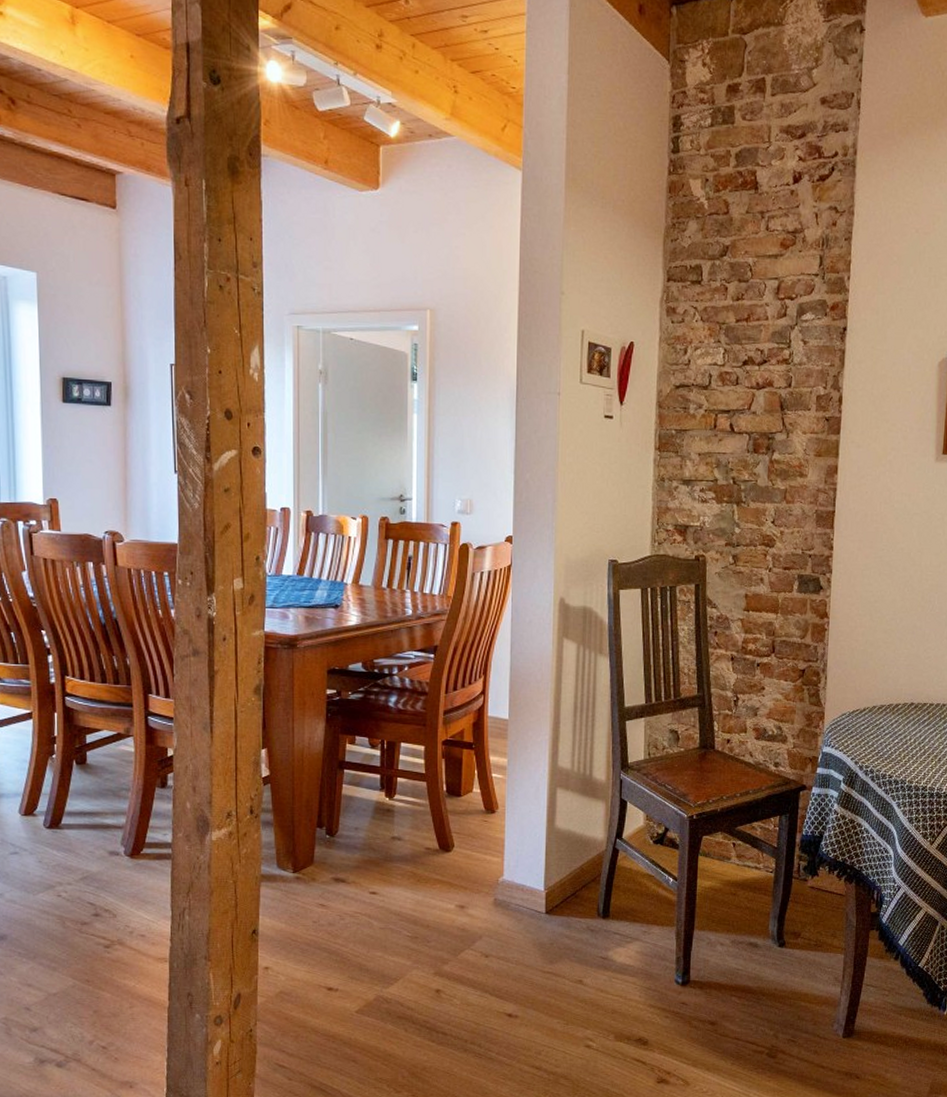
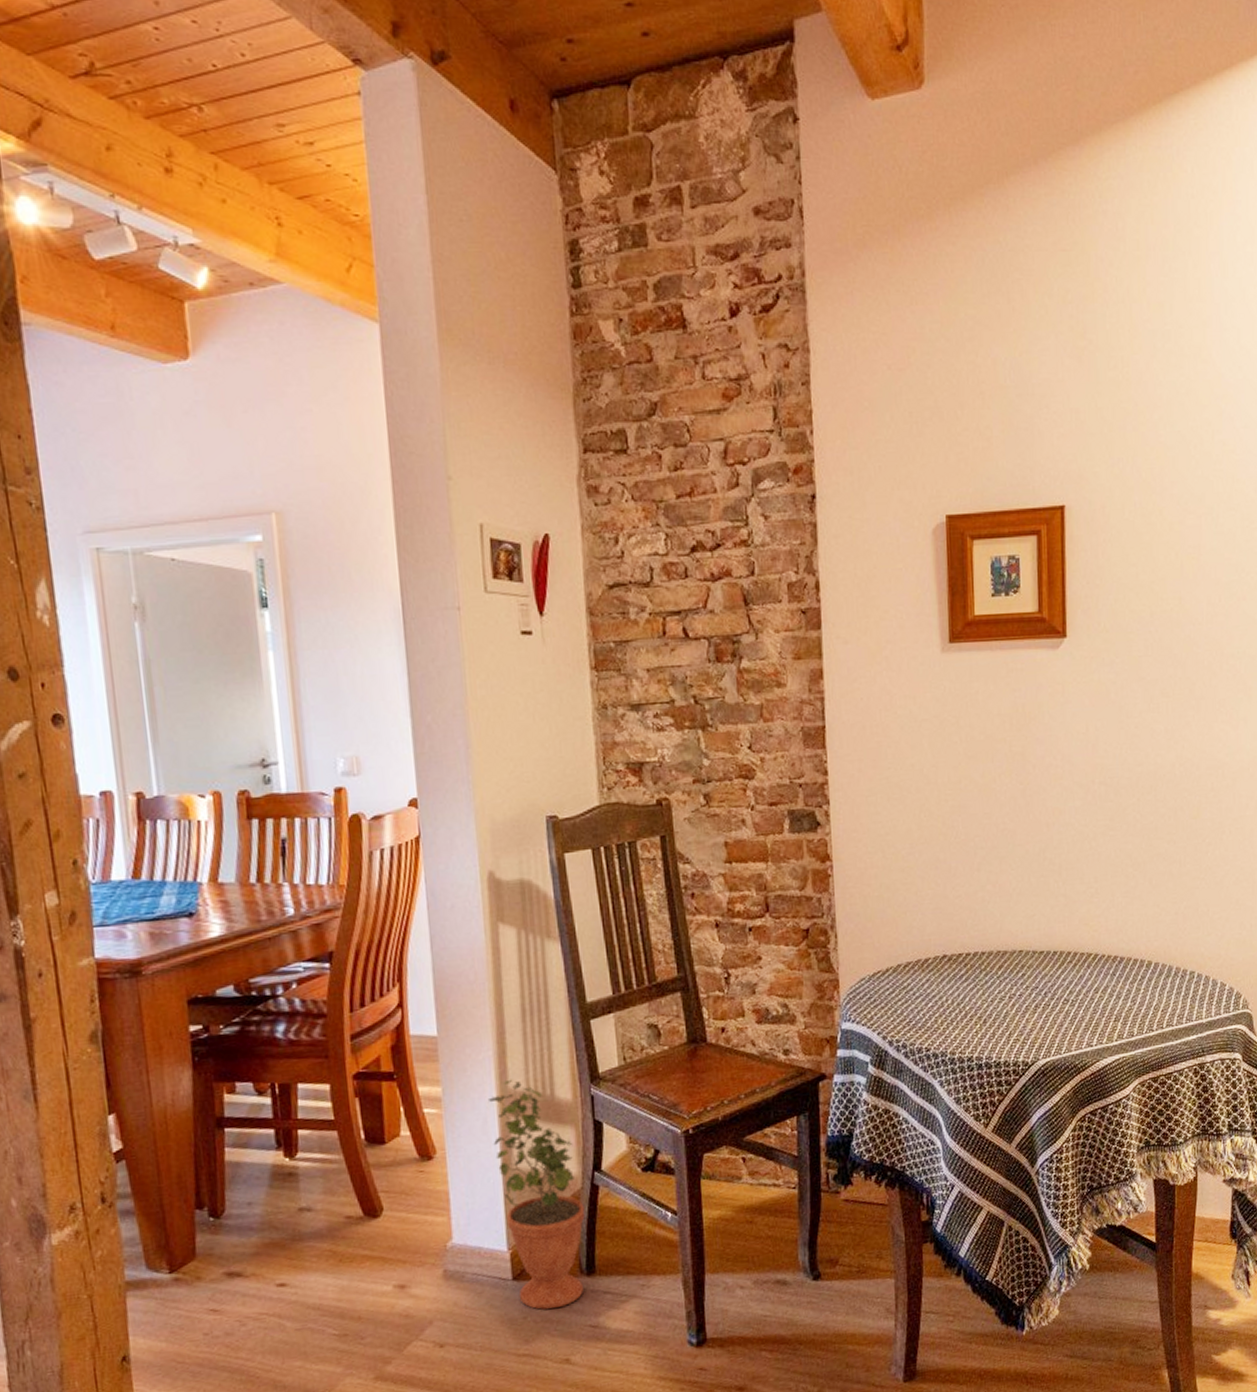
potted plant: none [541,759,606,939] -> present [487,1079,585,1310]

